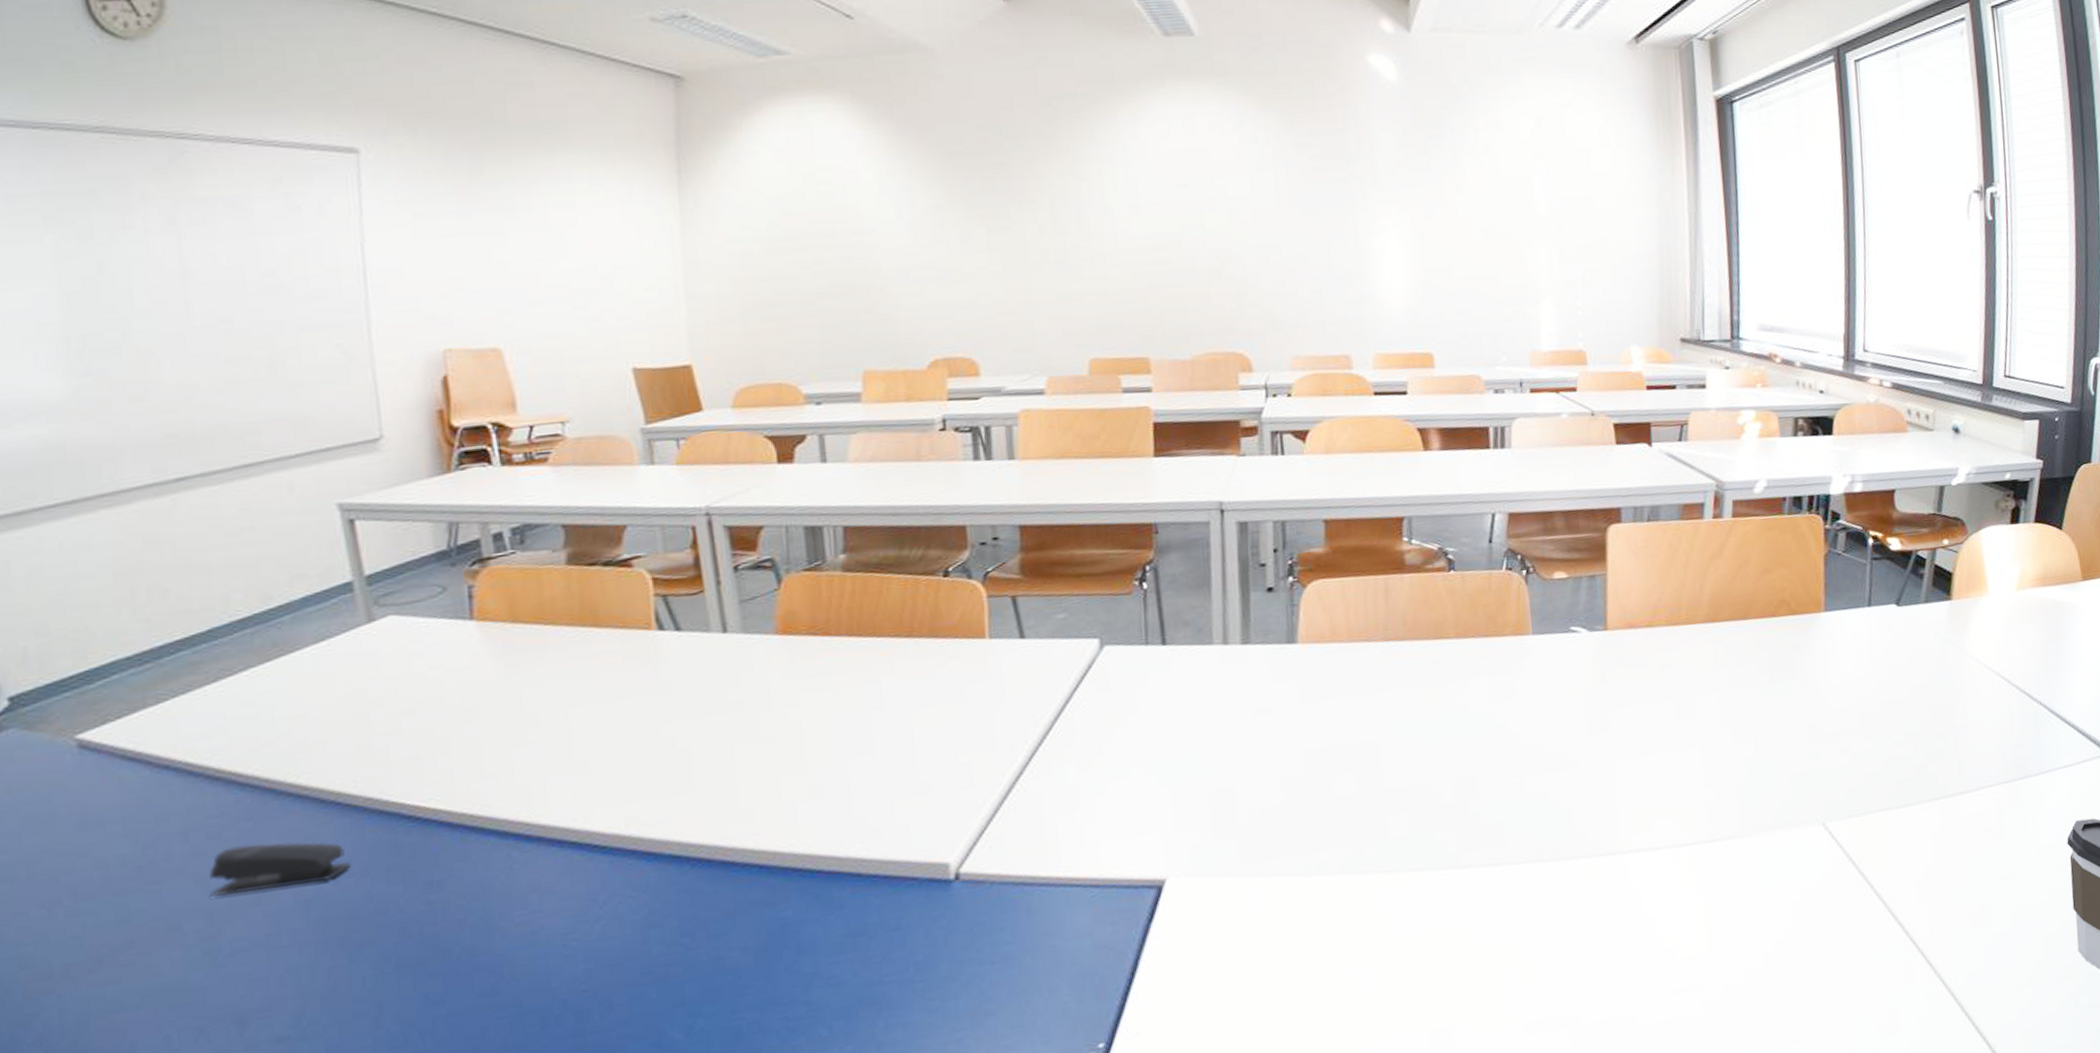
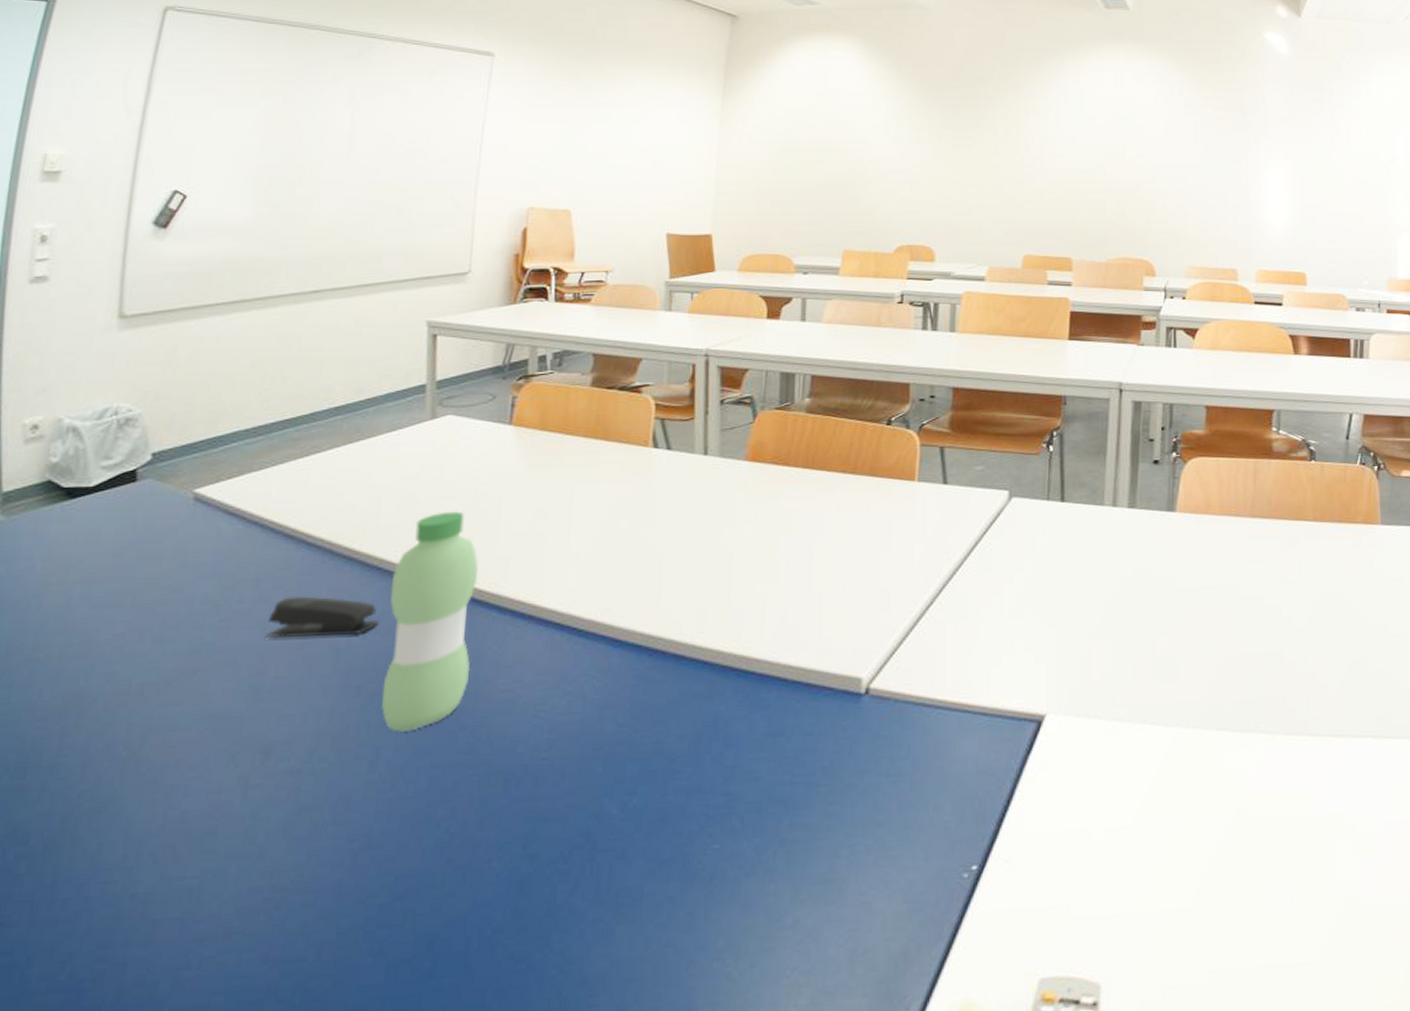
water bottle: none [356,727,476,982] -> present [381,511,478,732]

